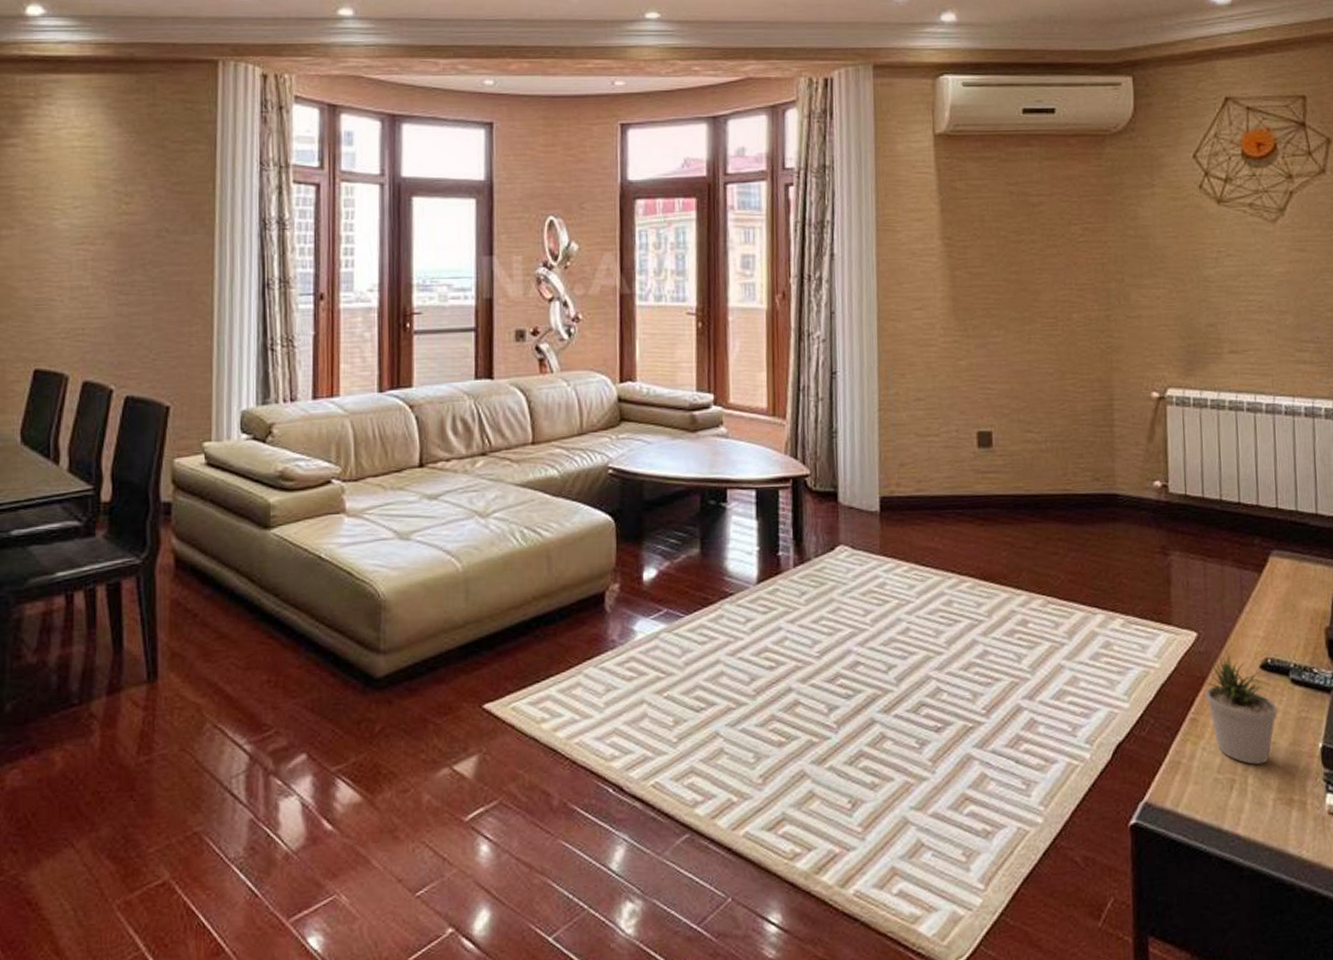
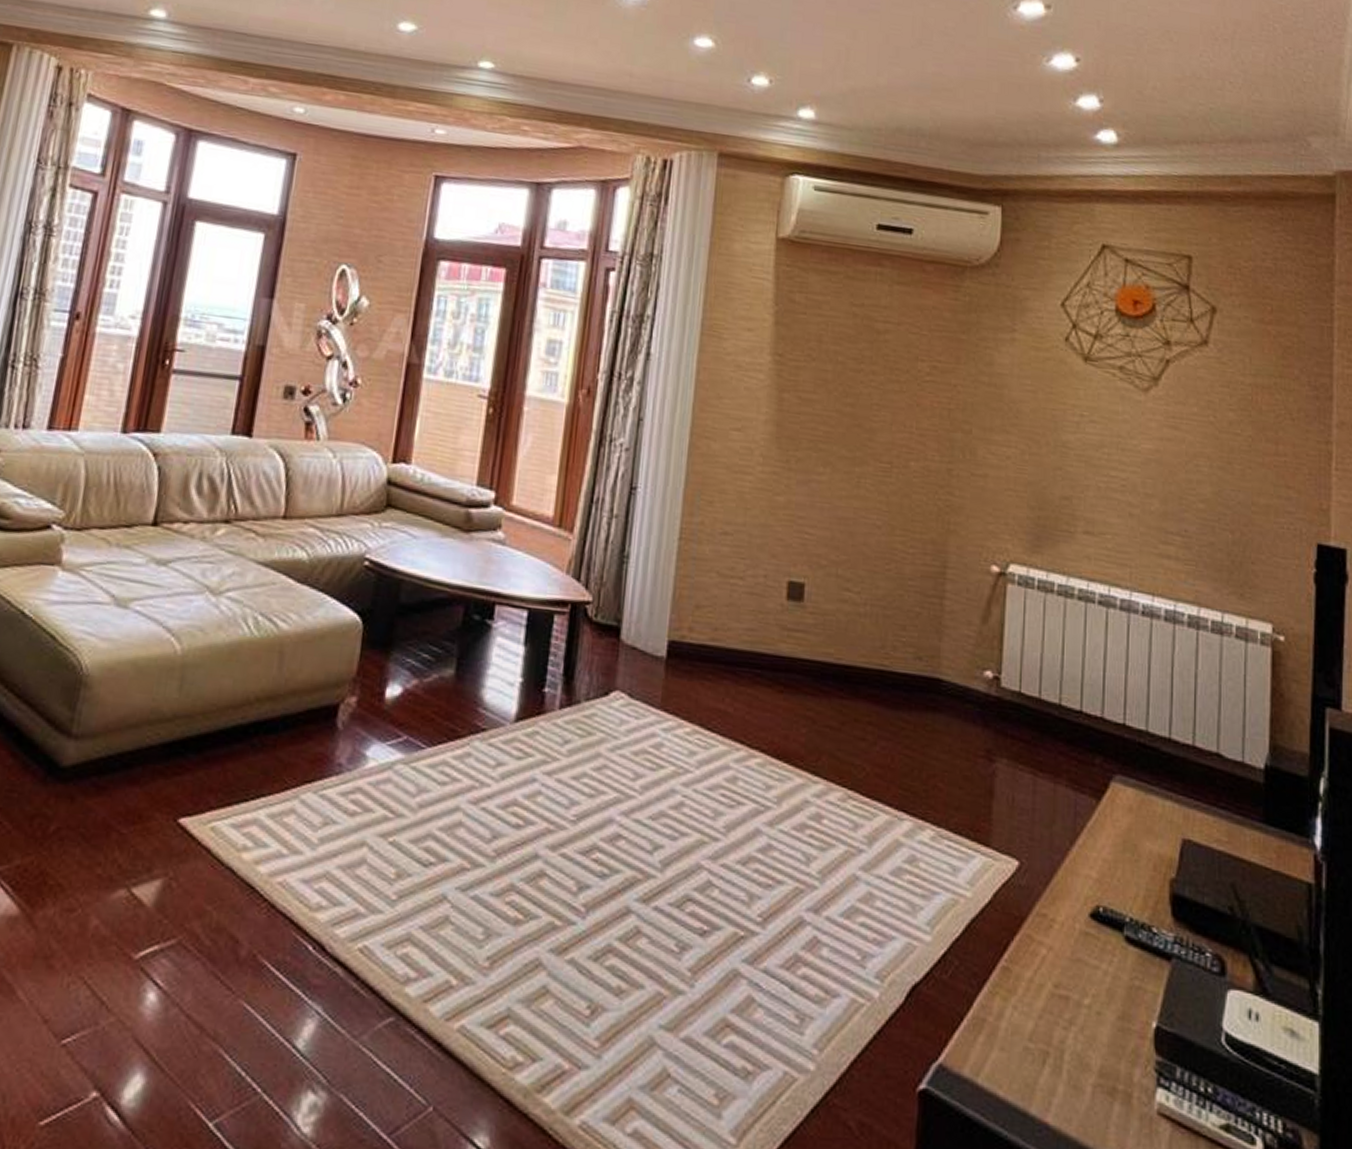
potted plant: present [1205,652,1277,765] -> none [1022,891,1106,1038]

